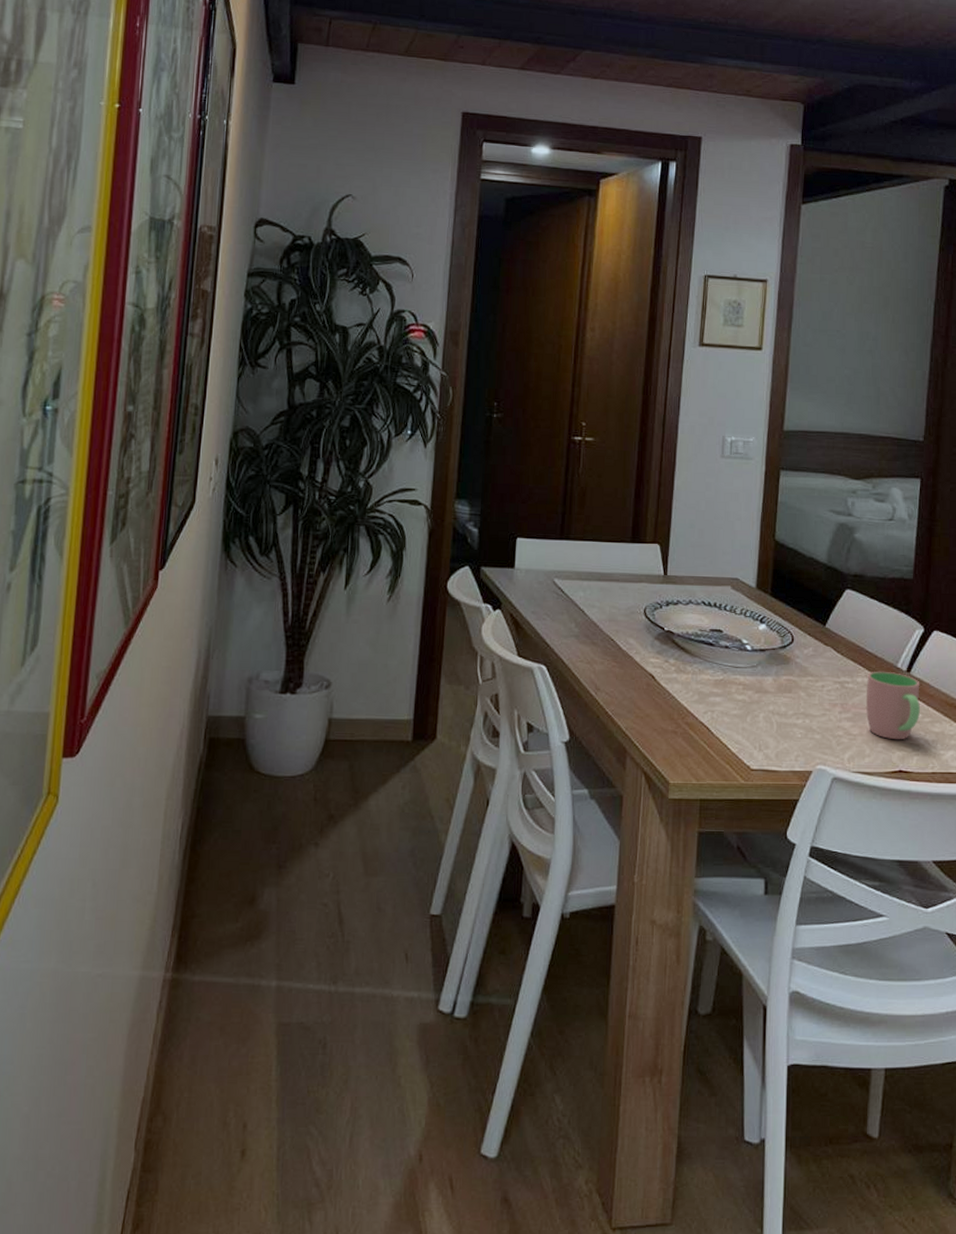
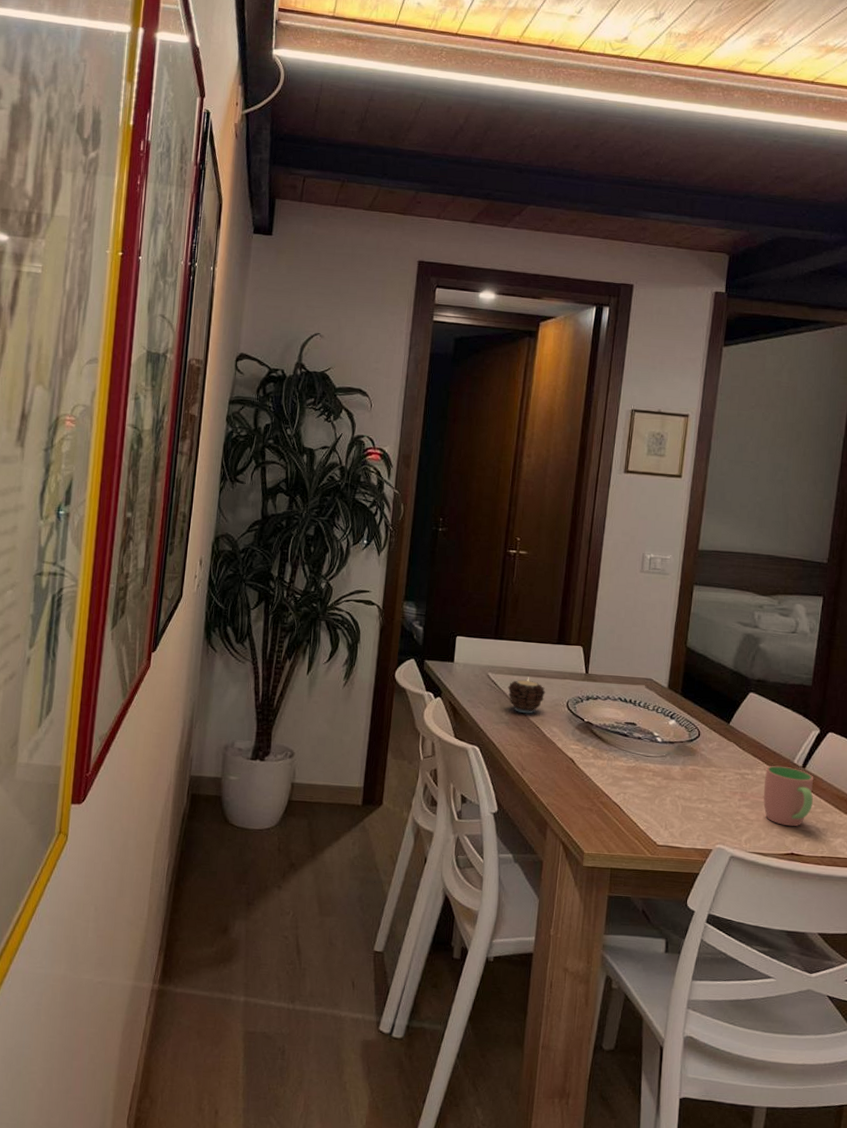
candle: none [576,581,620,625] -> present [507,677,546,714]

